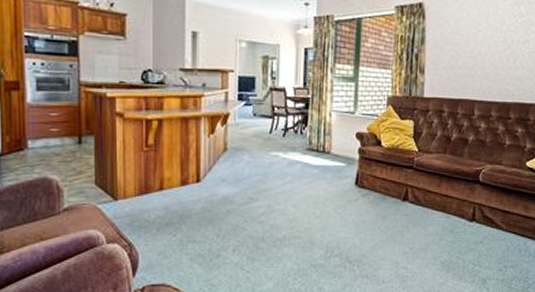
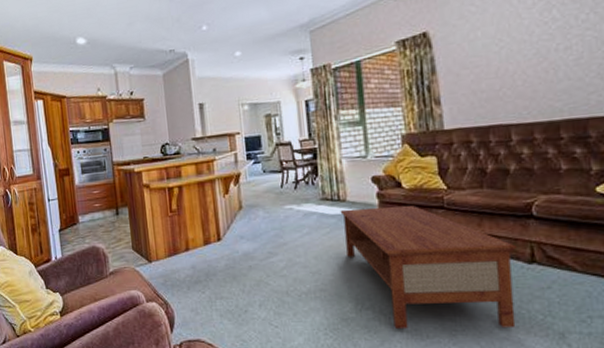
coffee table: none [323,161,464,274] -> present [340,206,518,328]

